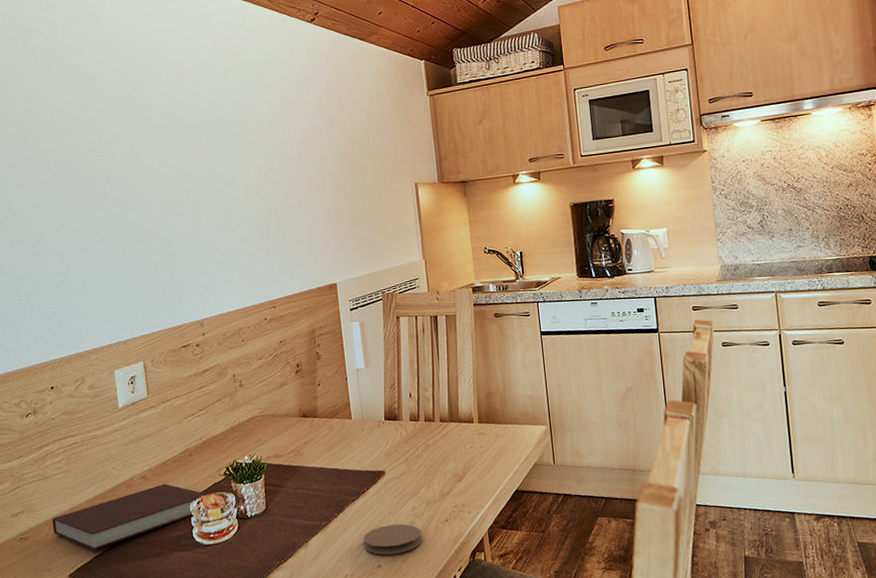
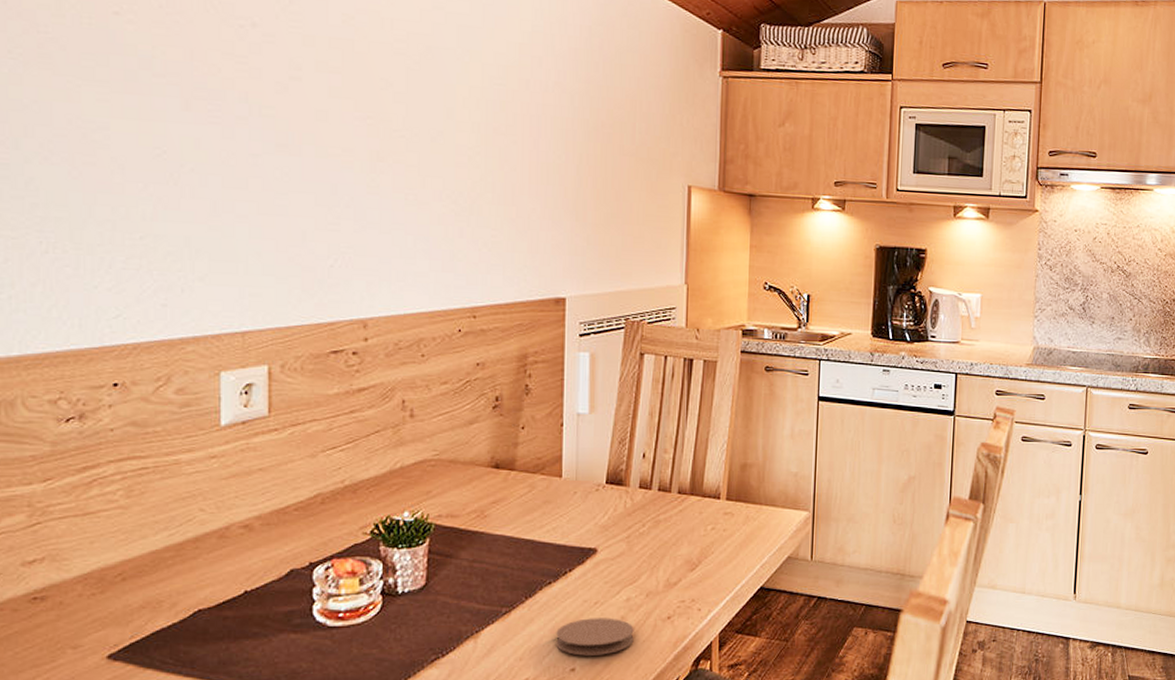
notebook: present [52,483,209,550] -> none [91,538,343,623]

